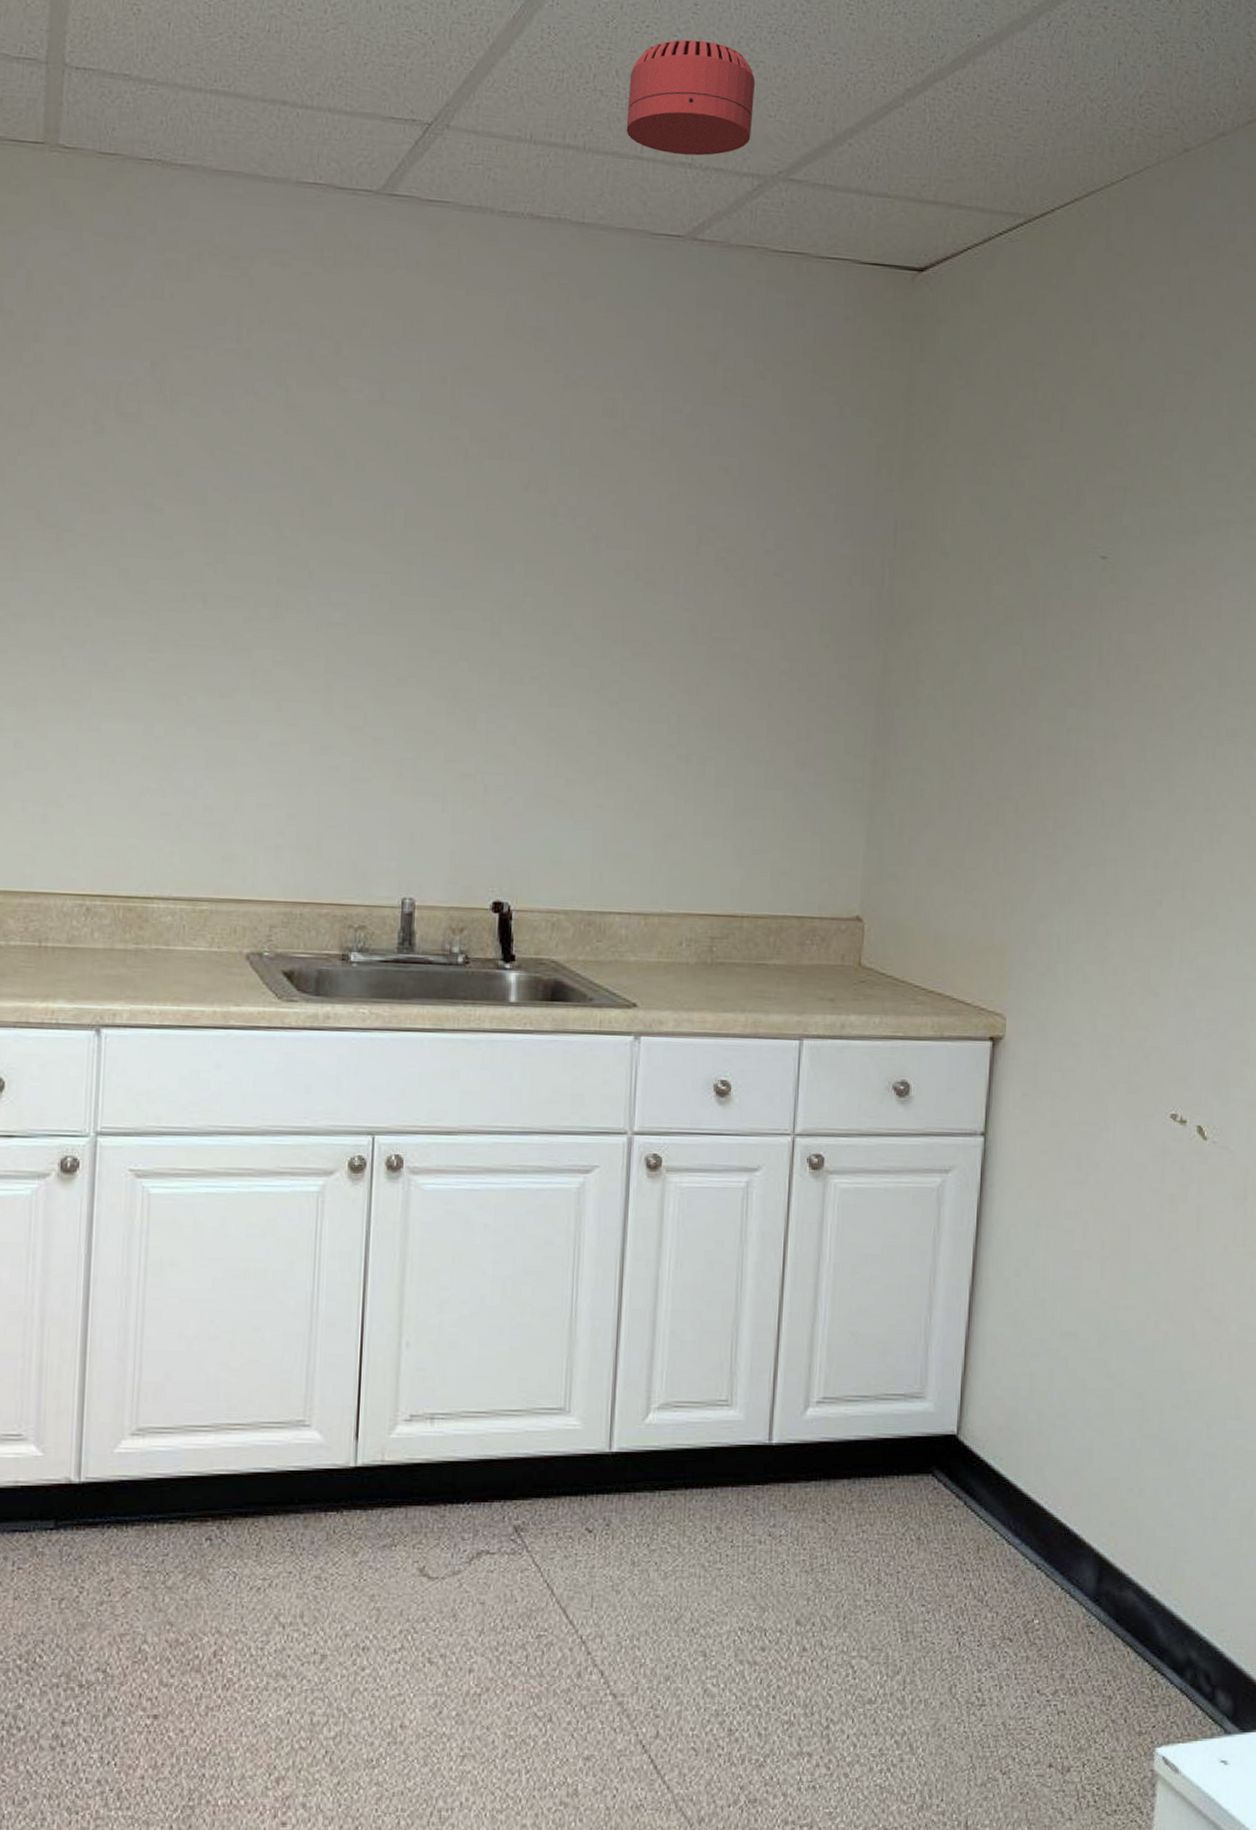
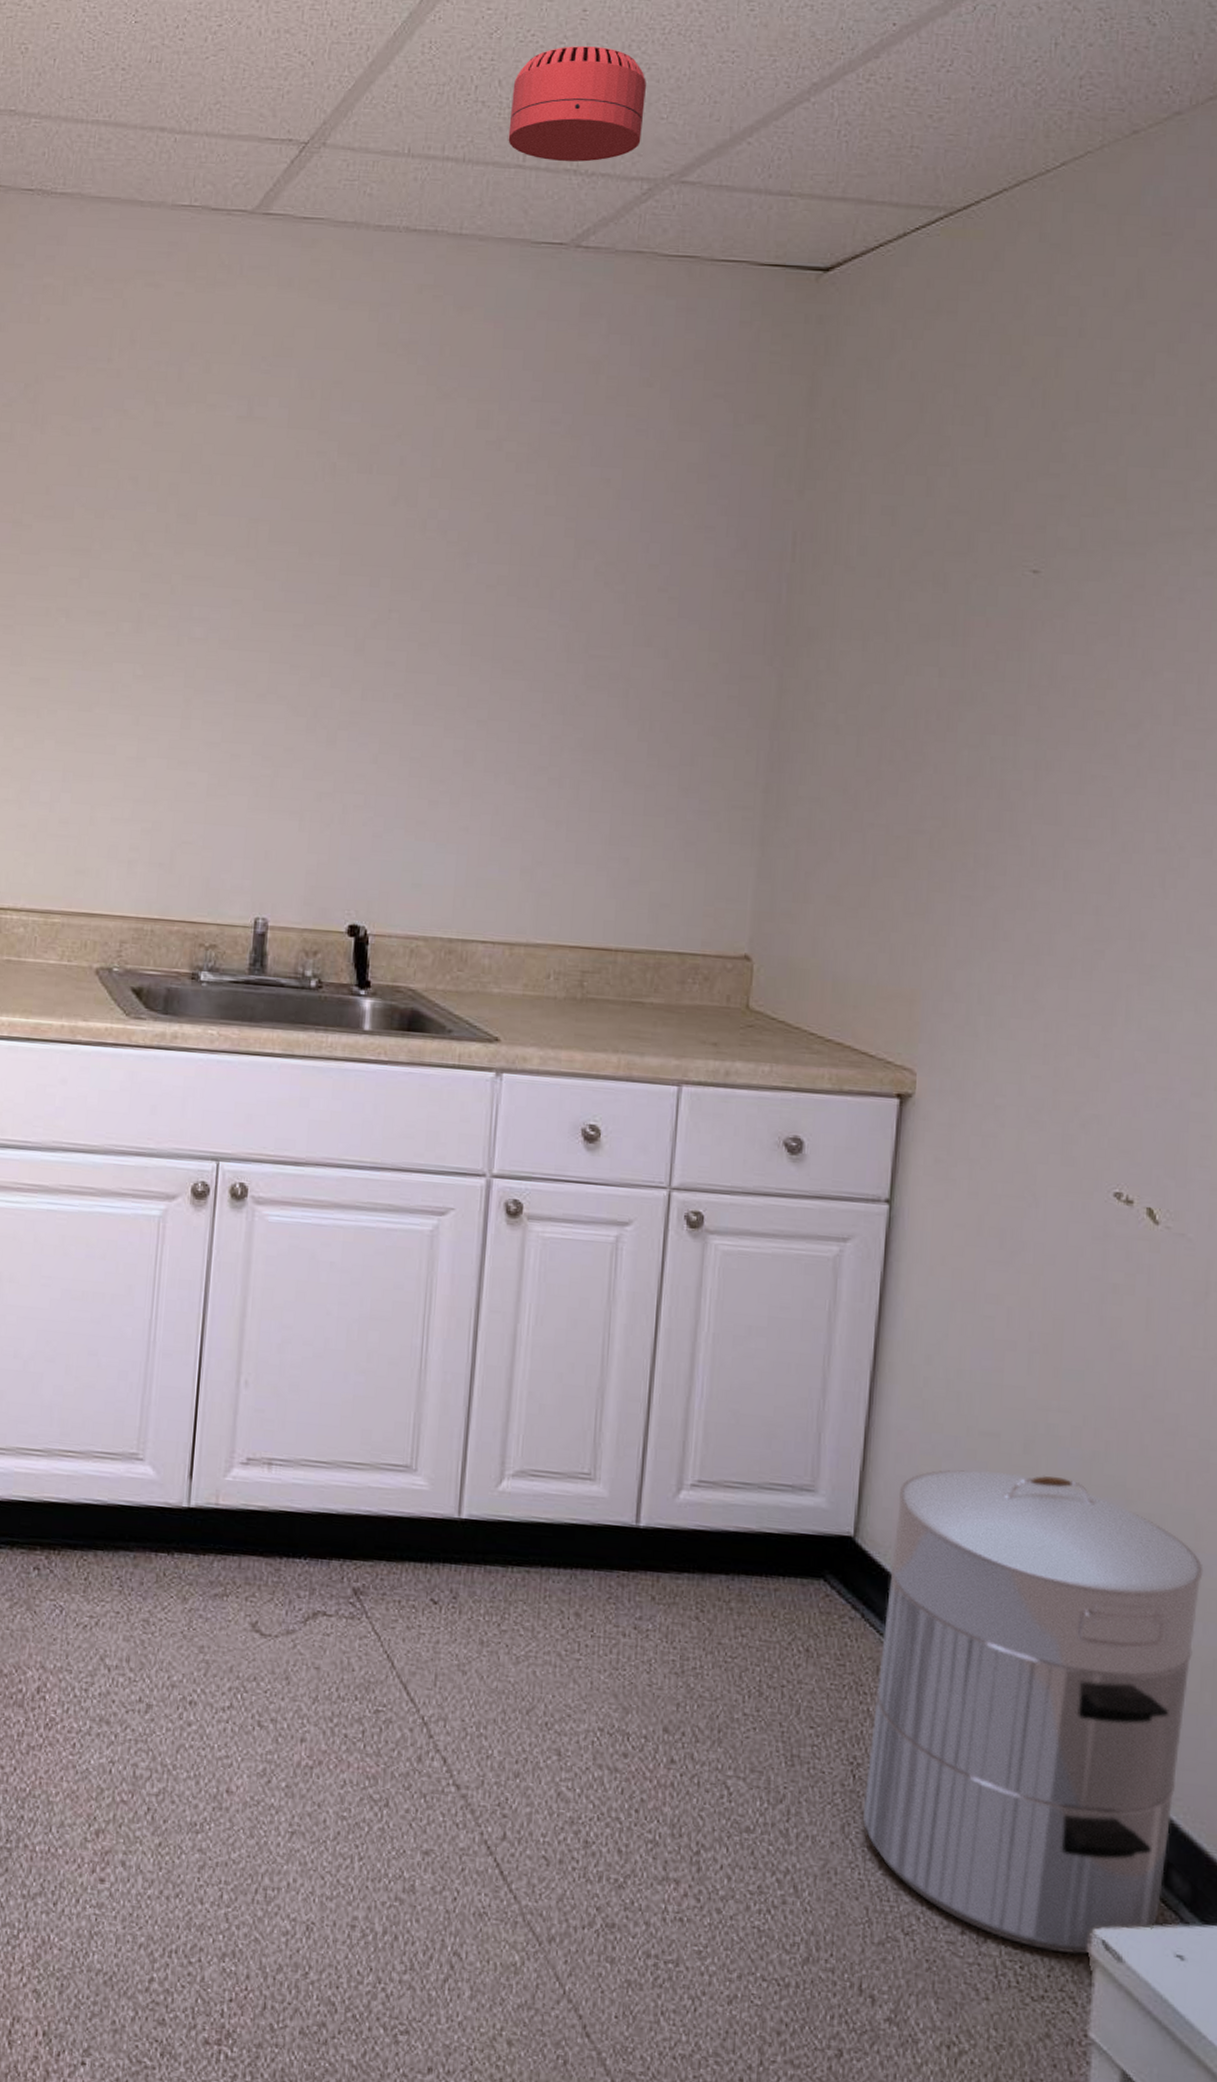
waste bin: none [968,1365,1243,1772] -> present [863,1469,1204,1954]

